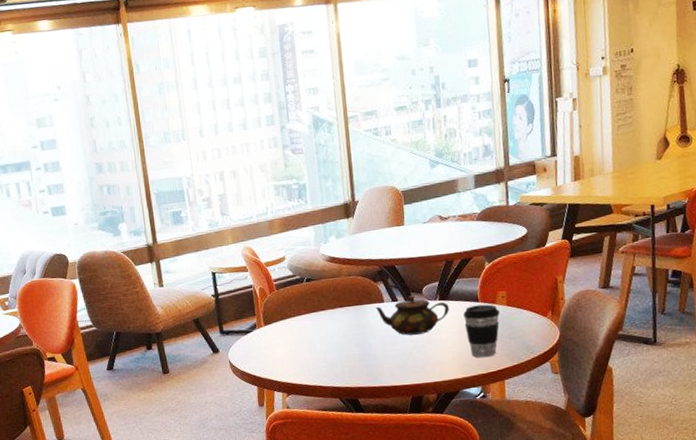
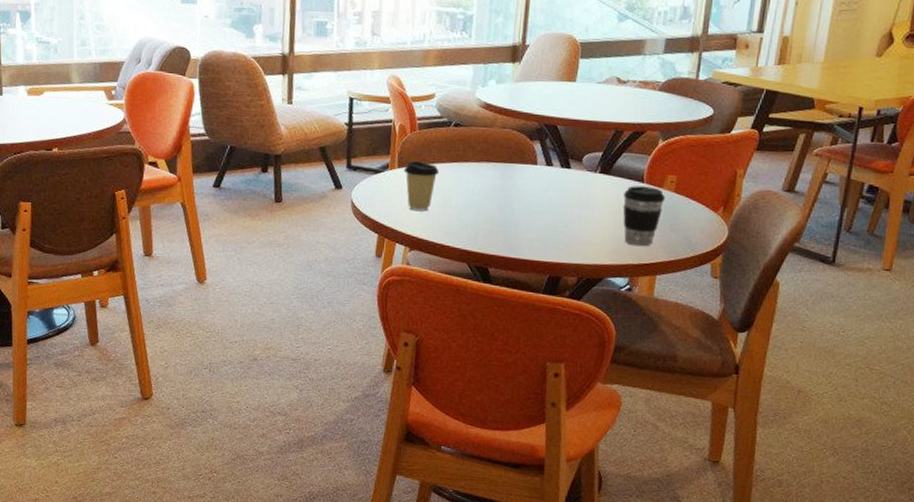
coffee cup: none [269,316,300,361] -> present [403,160,439,212]
teapot: present [375,295,449,336] -> none [526,162,609,208]

